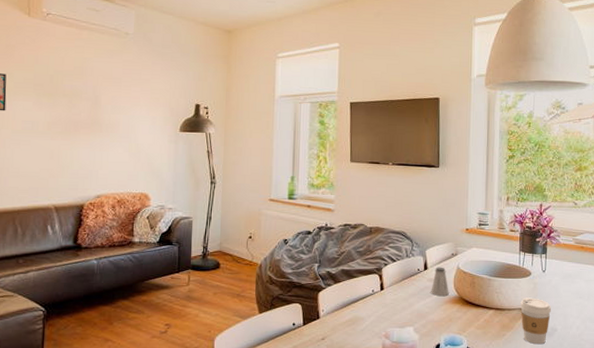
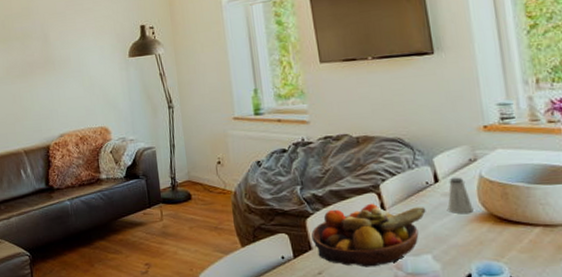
fruit bowl: none [321,283,414,336] -> present [311,203,426,267]

